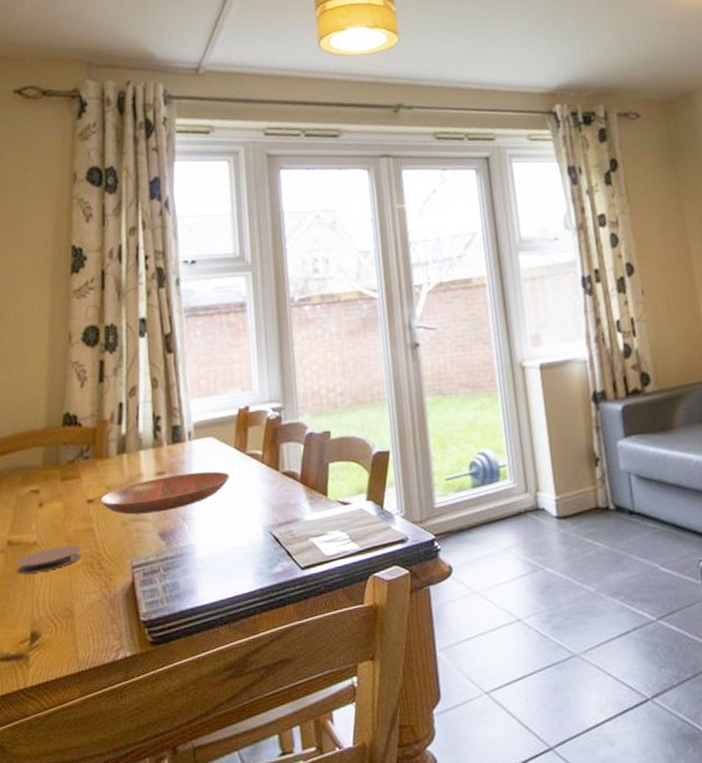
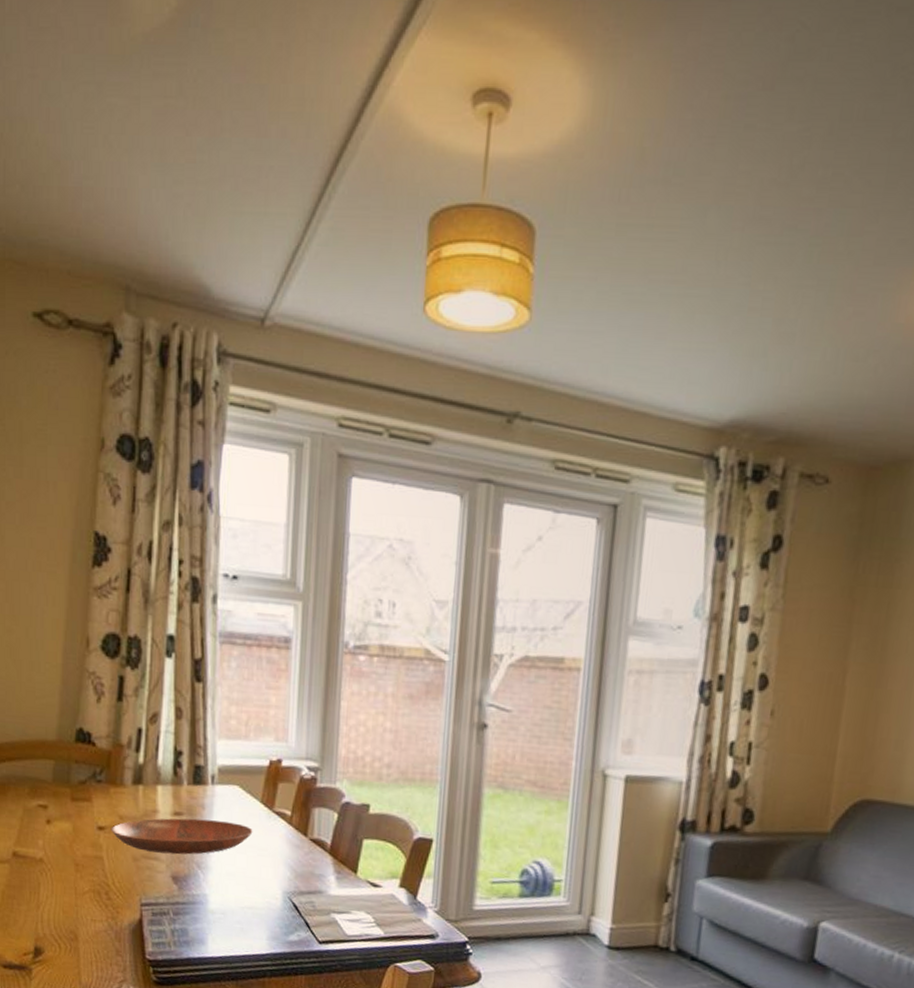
coaster: present [16,544,82,575] -> none [21,867,90,891]

